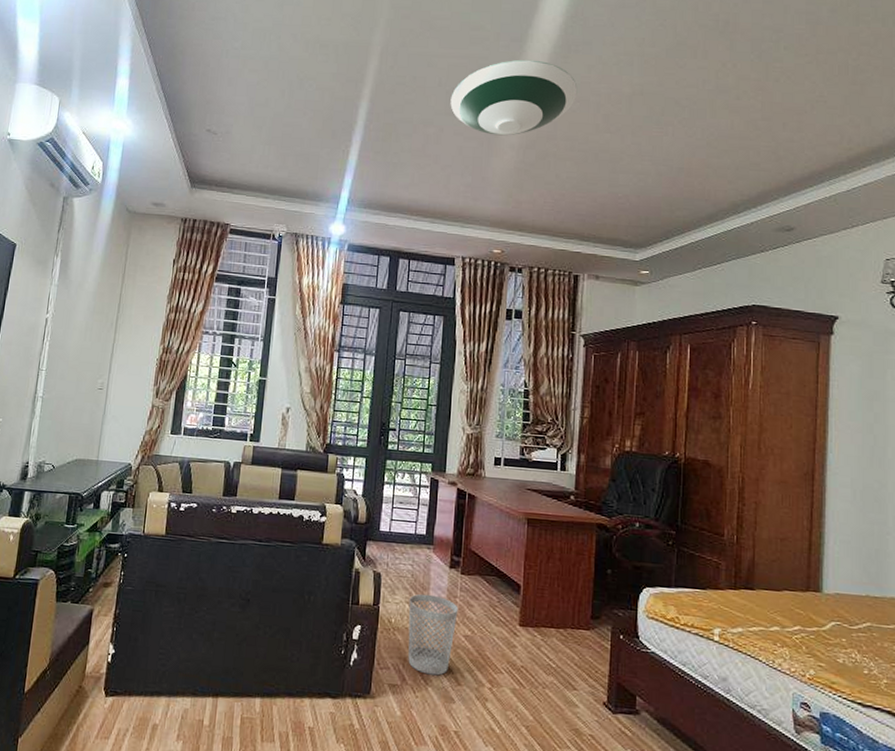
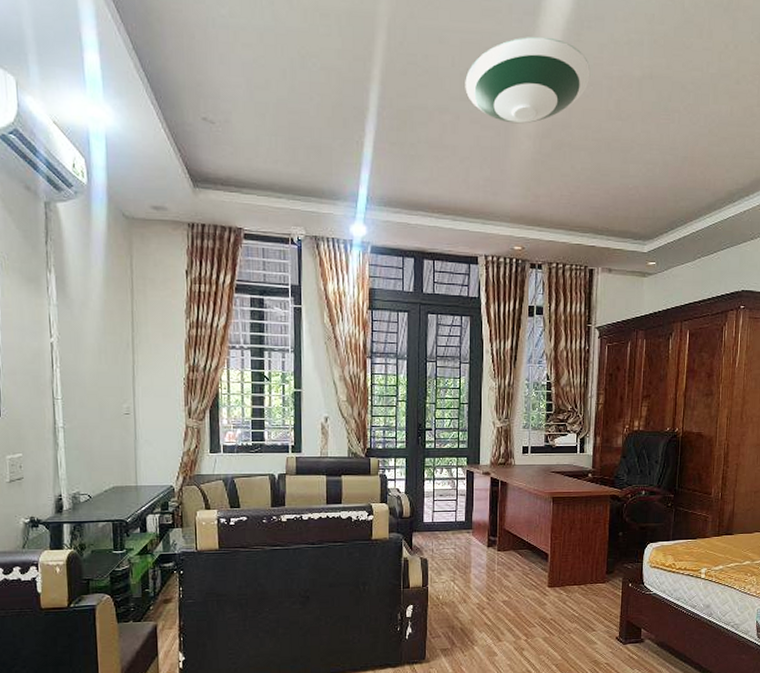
wastebasket: present [408,593,459,676] -> none [454,571,497,637]

